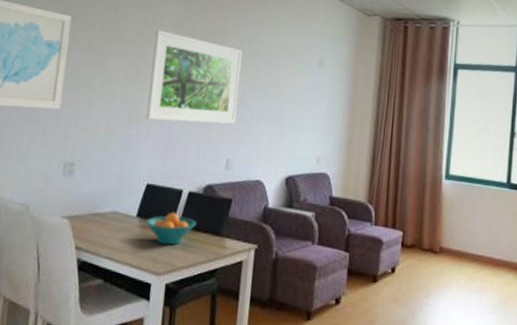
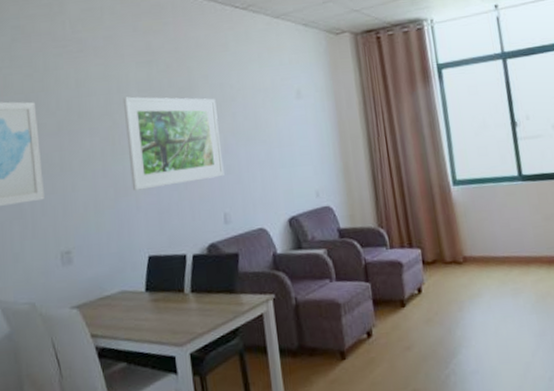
fruit bowl: present [145,212,196,245] -> none [155,279,207,314]

